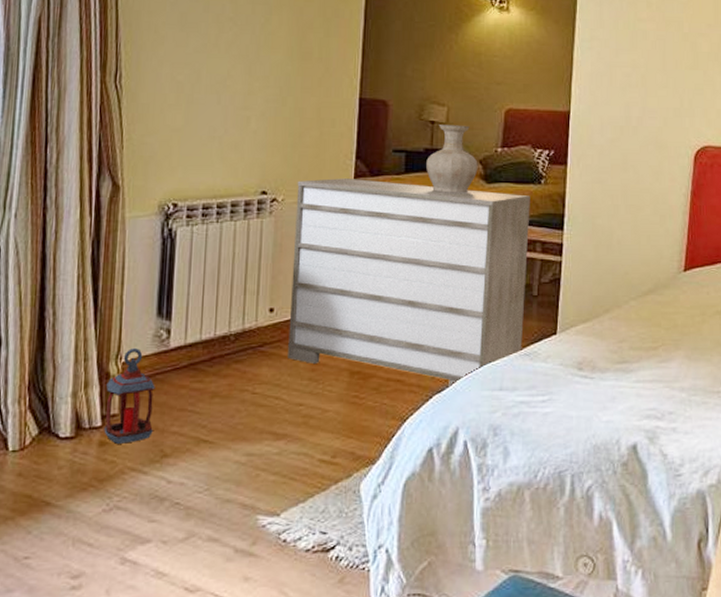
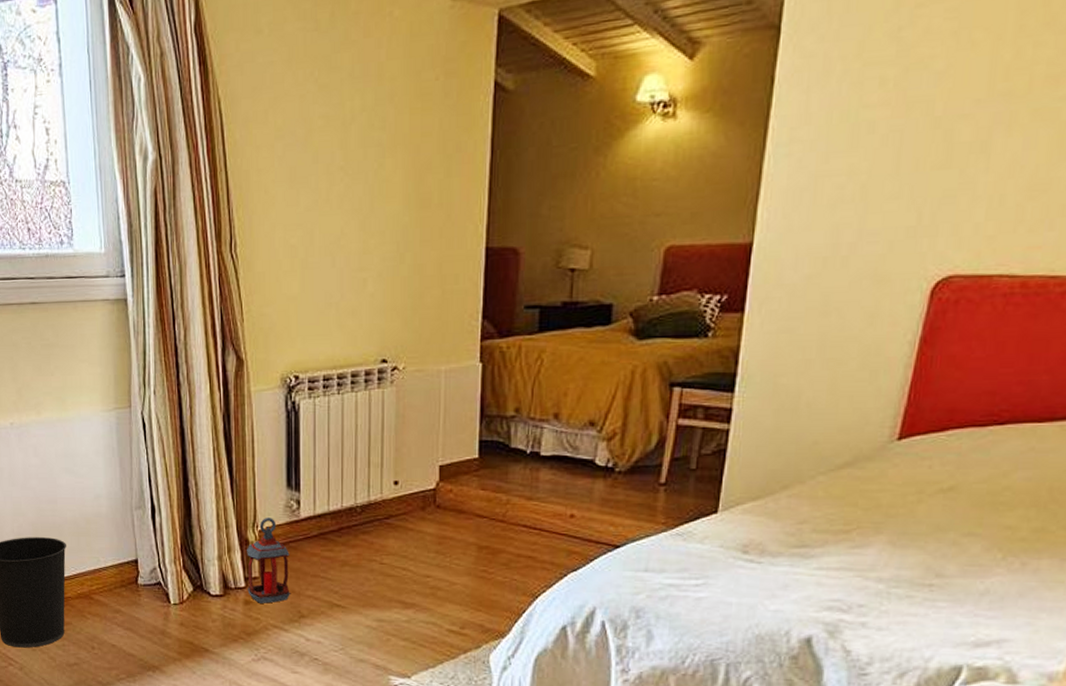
dresser: present [288,178,530,387] -> none [414,341,693,566]
vase: present [426,125,478,193] -> none [564,271,628,353]

